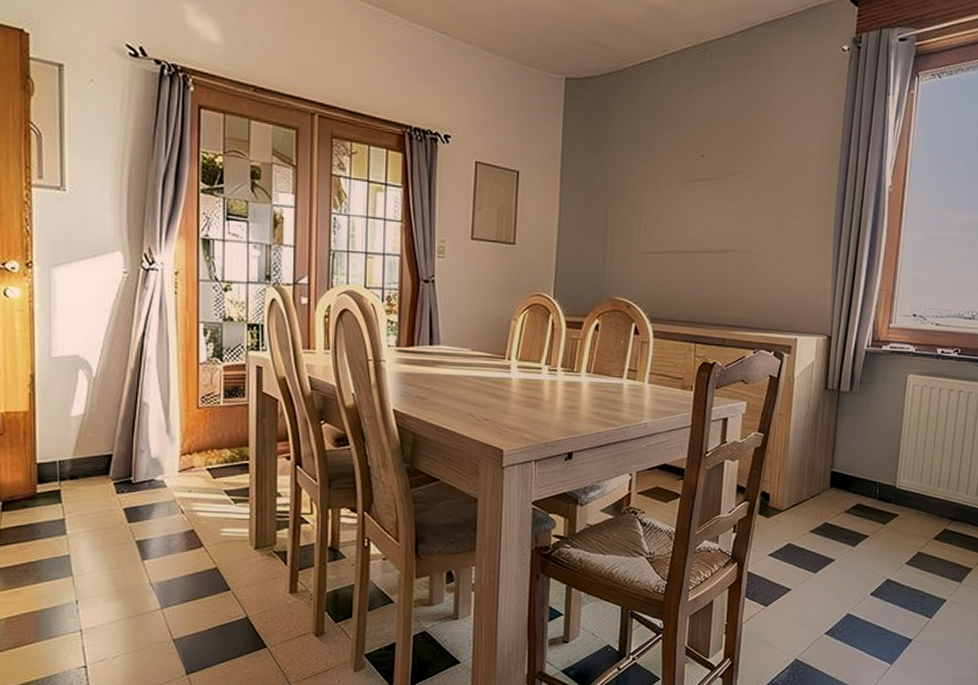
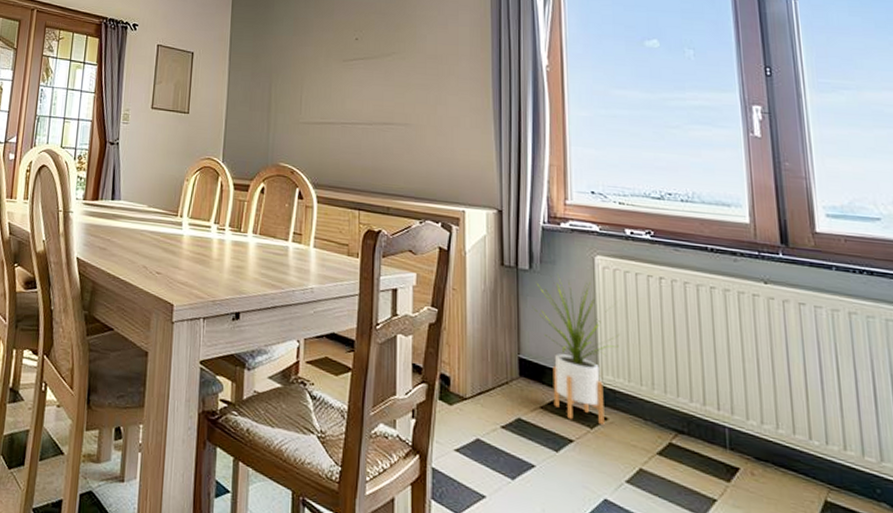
house plant: none [848,394,919,521] -> present [532,274,620,426]

